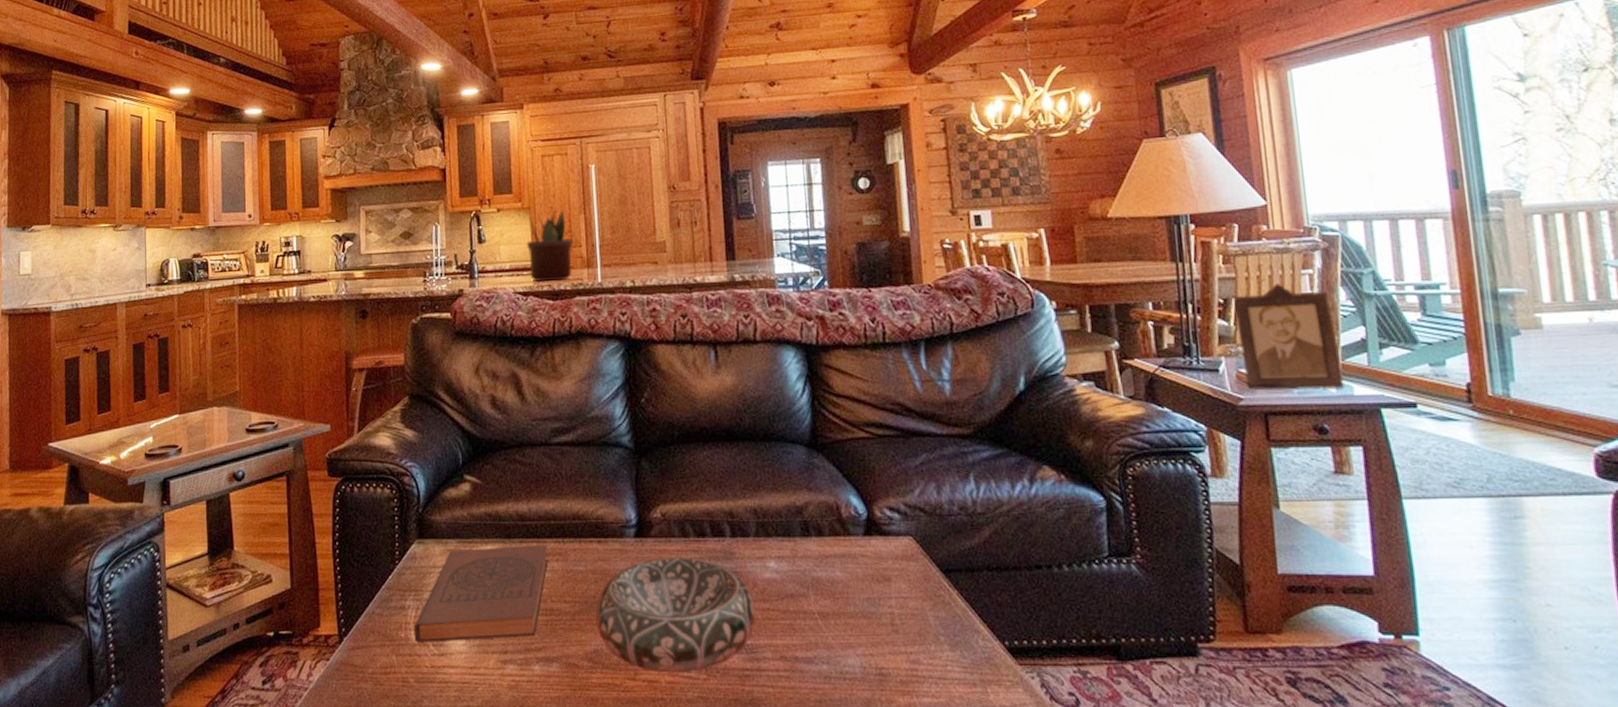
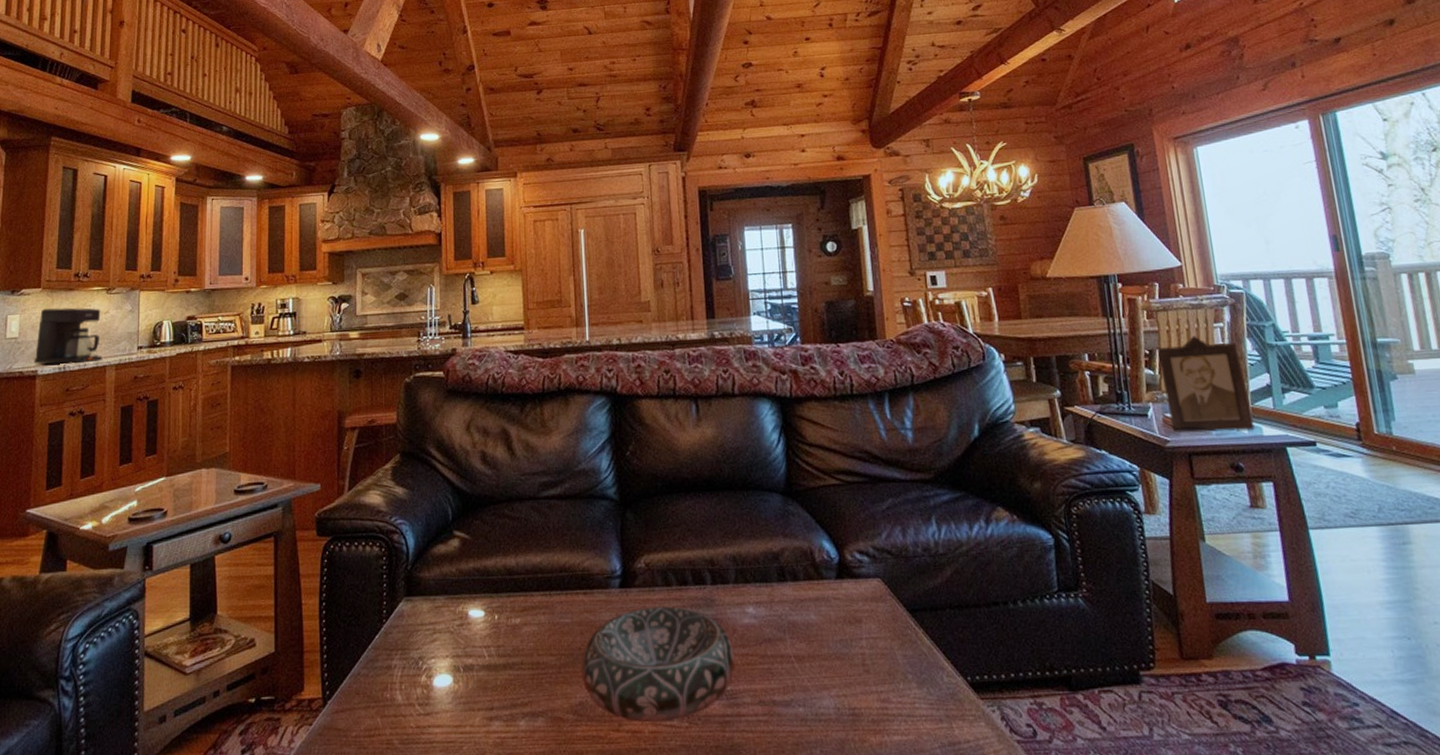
coffee maker: none [47,244,113,301] -> present [34,307,102,365]
book: present [414,545,549,643] -> none [399,599,535,703]
planter: present [526,209,572,281] -> none [518,271,562,340]

